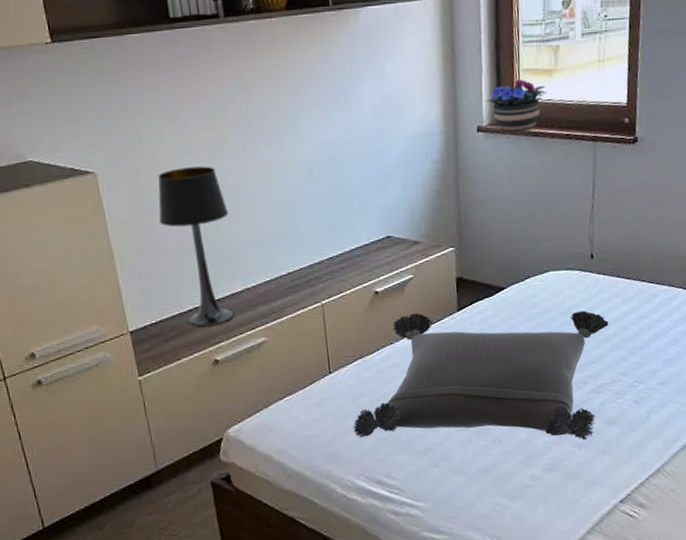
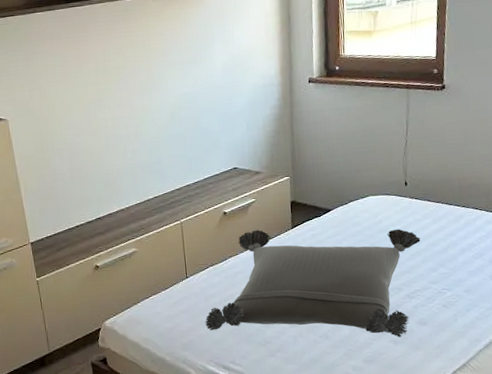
table lamp: present [158,166,234,328] -> none [54,113,111,240]
potted flower: present [485,79,547,133] -> none [315,39,367,84]

